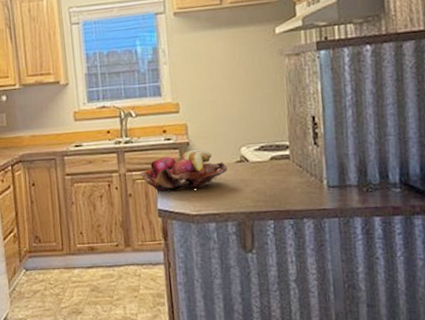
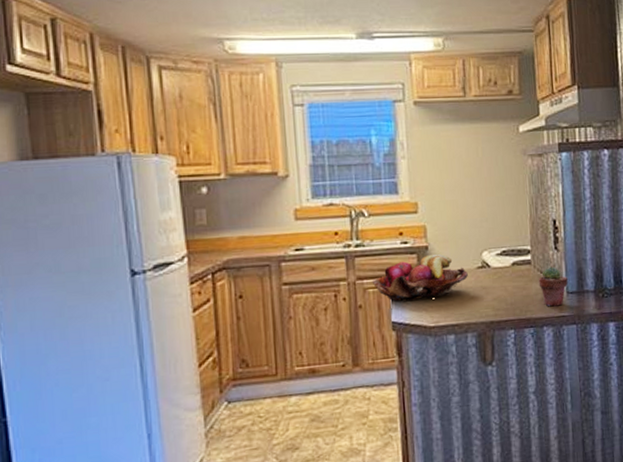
potted succulent: none [297,161,329,200] -> present [538,266,569,307]

